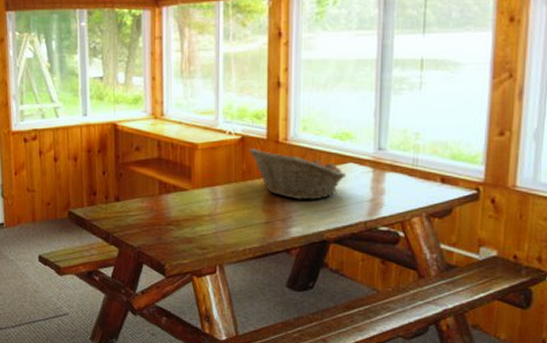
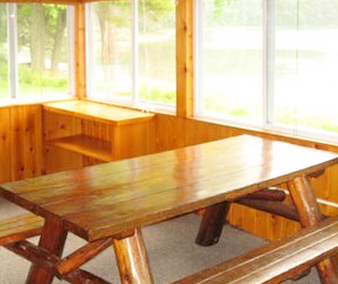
fruit basket: present [248,148,347,200] -> none [161,124,242,167]

